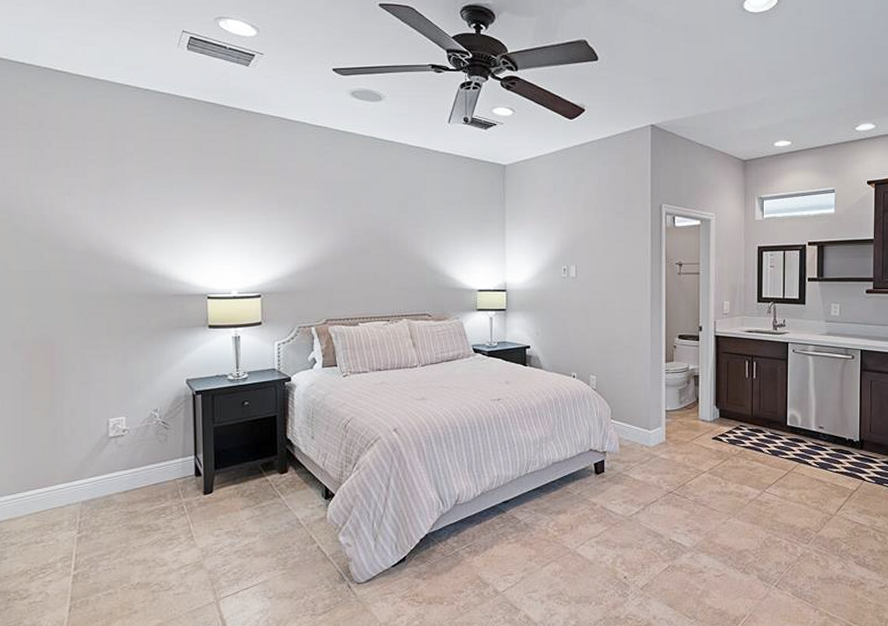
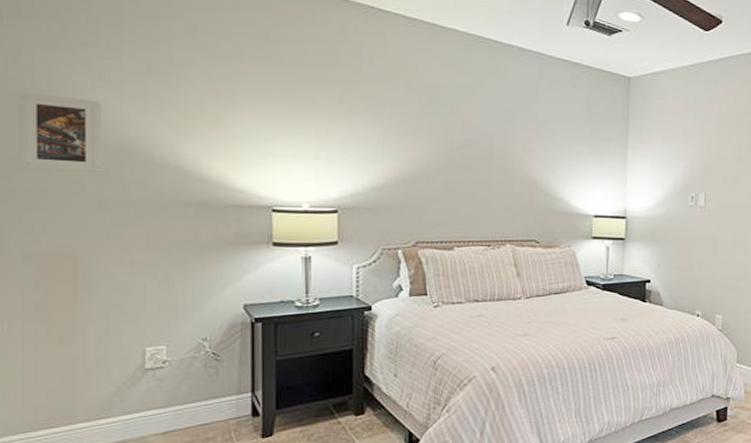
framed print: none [7,208,72,272] -> present [18,92,102,172]

